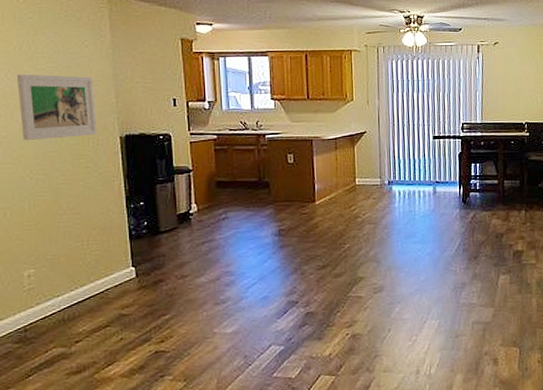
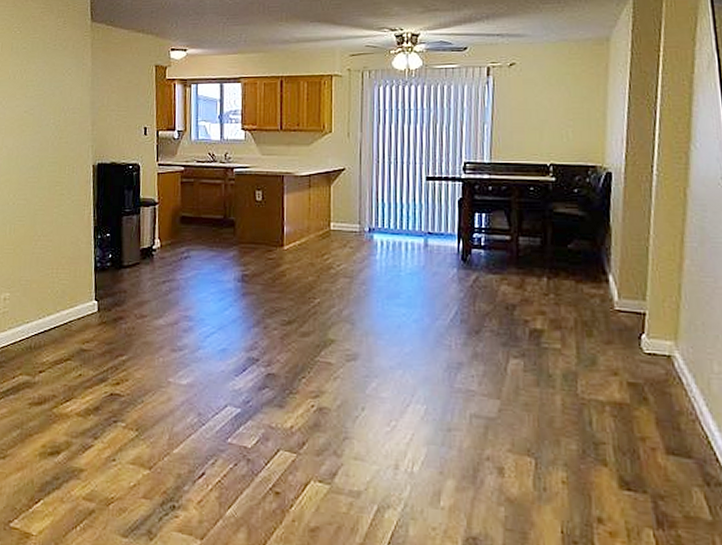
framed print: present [16,74,97,141] -> none [9,101,74,166]

